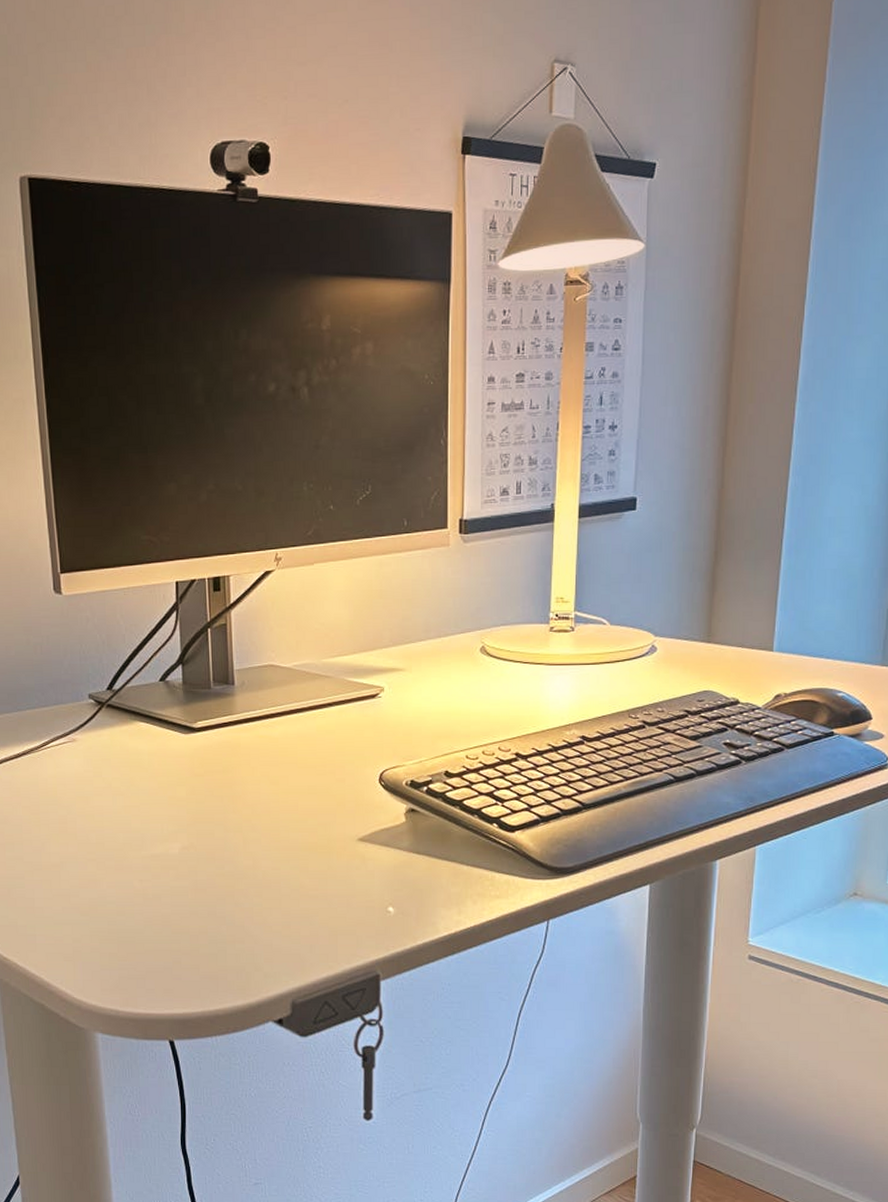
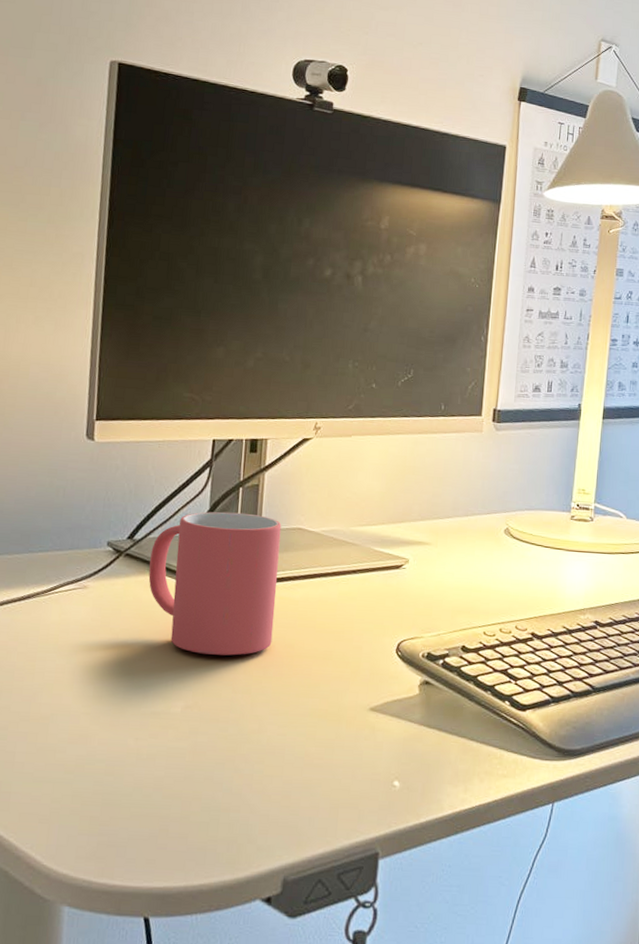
mug: none [131,654,257,797] -> present [148,511,282,656]

